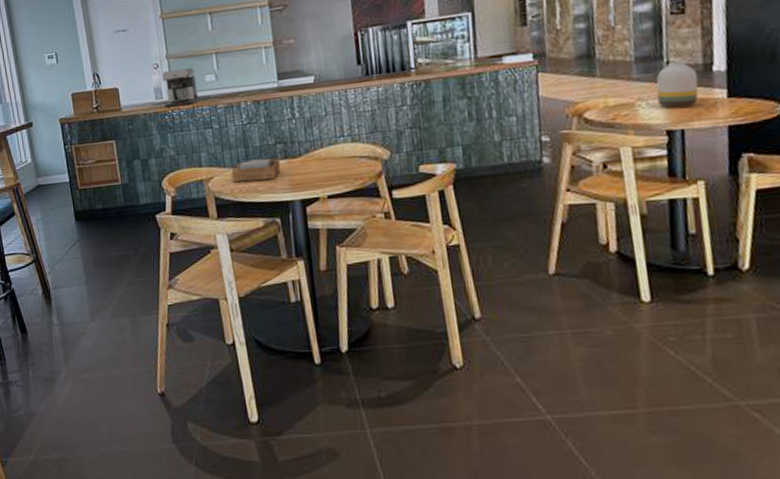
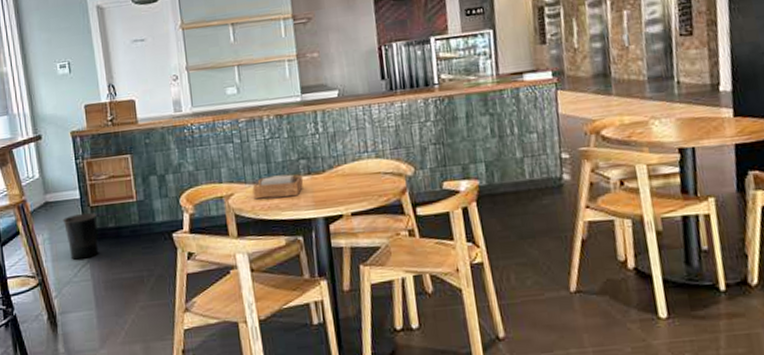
waste bin: none [54,195,88,240] -> present [62,212,99,261]
coffee maker: present [162,68,199,109] -> none [181,80,220,122]
vase: present [656,60,699,109] -> none [668,80,707,128]

